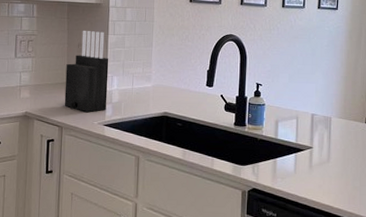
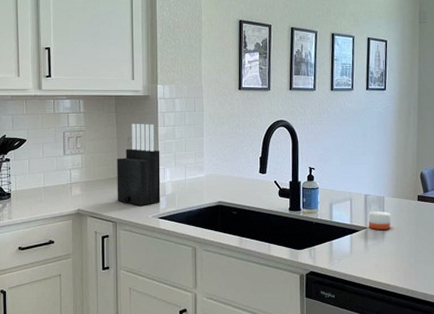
candle: none [314,131,337,151] -> present [368,210,391,230]

